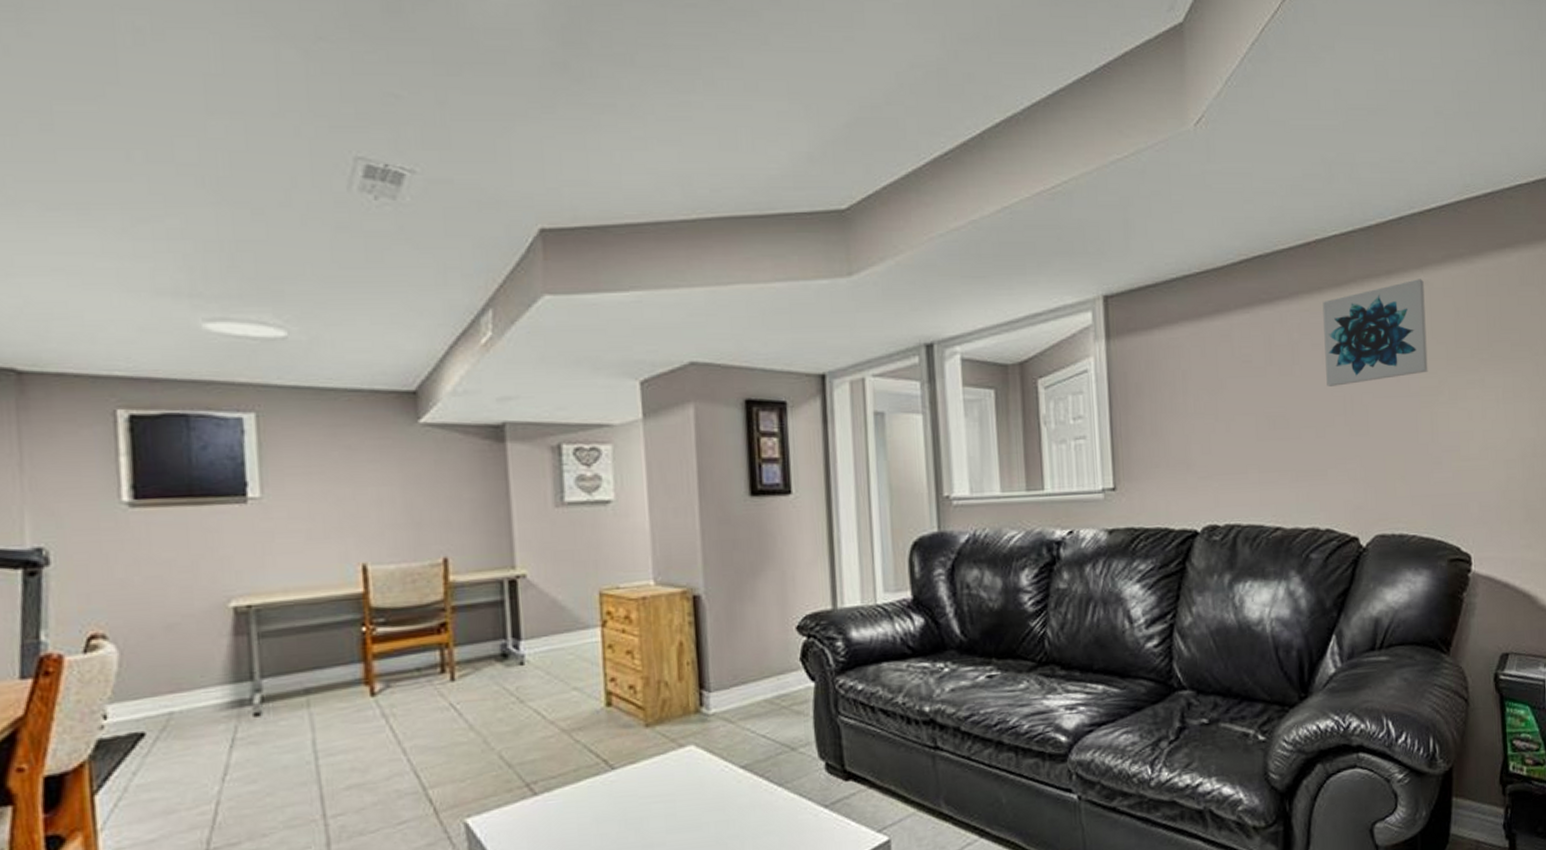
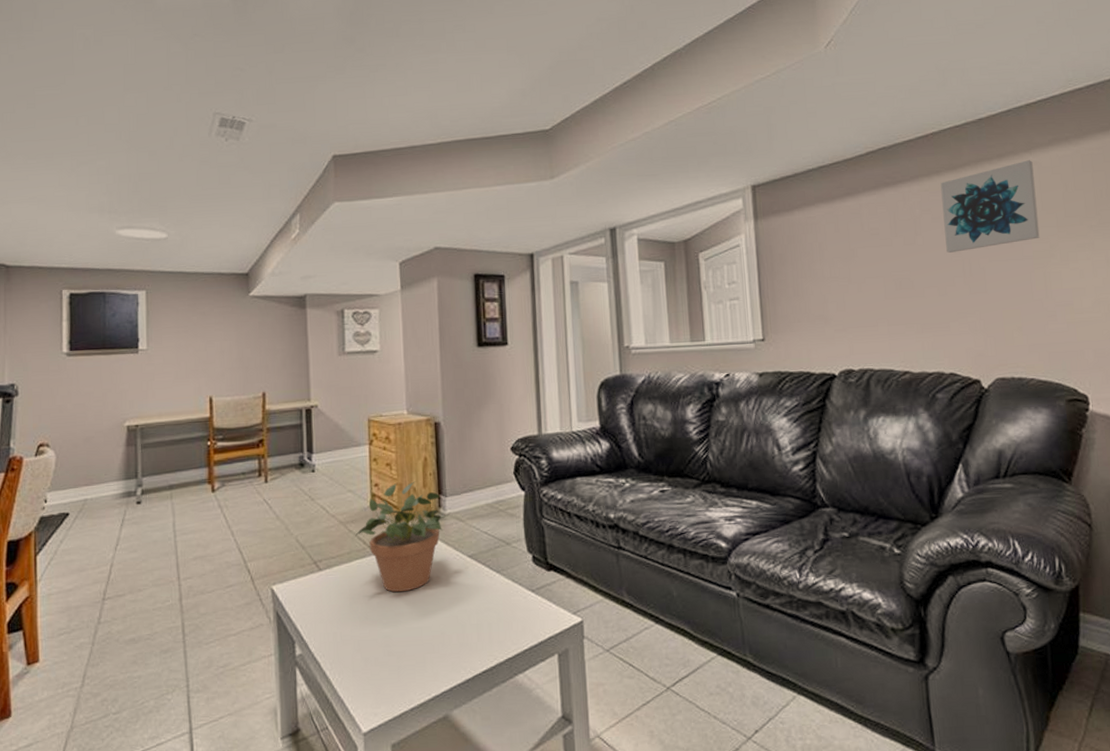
potted plant: none [584,673,713,818] -> present [355,481,448,593]

